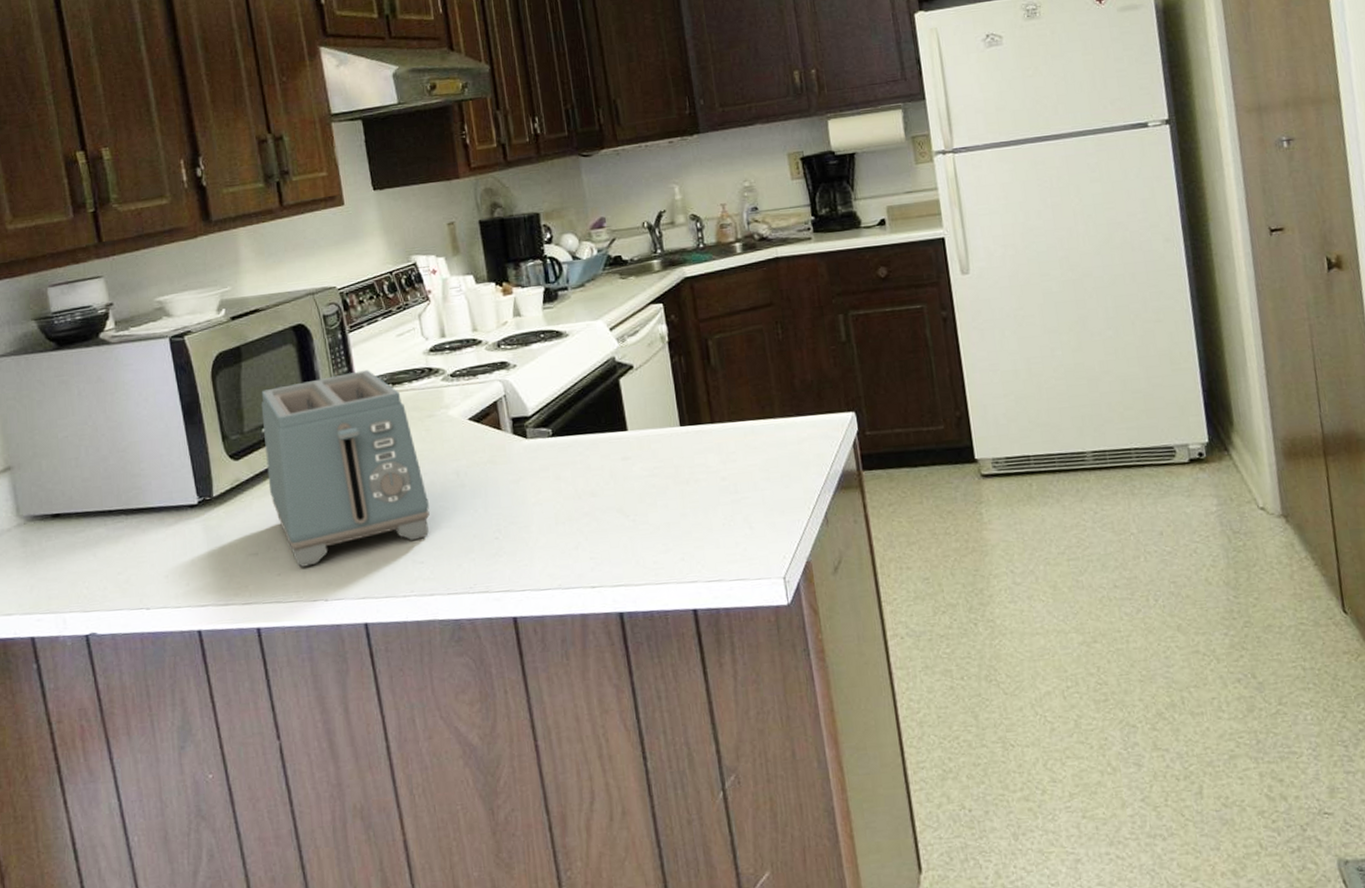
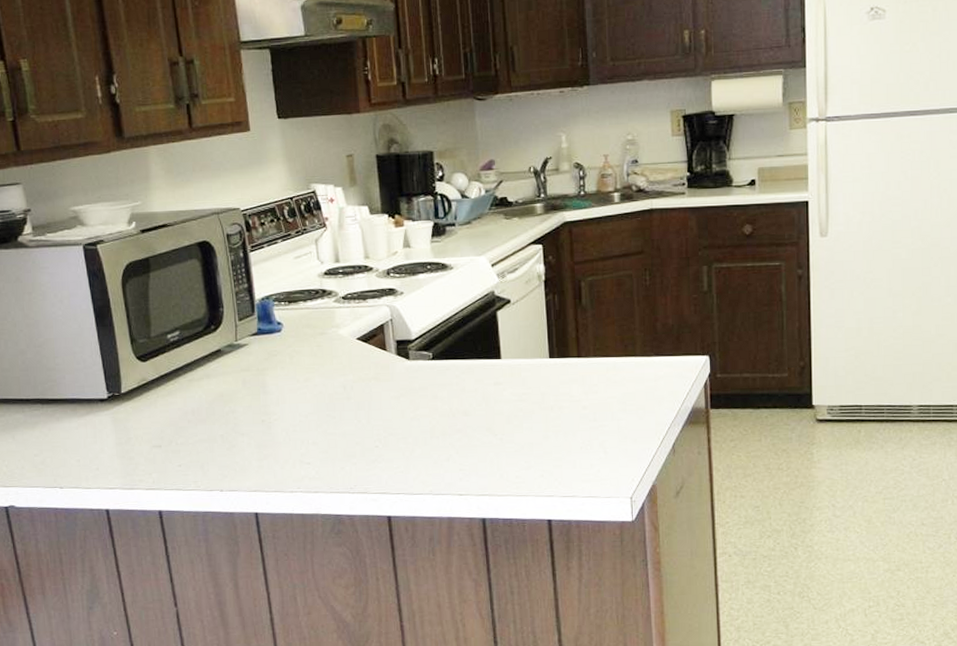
toaster: present [261,370,430,567] -> none [167,288,317,460]

